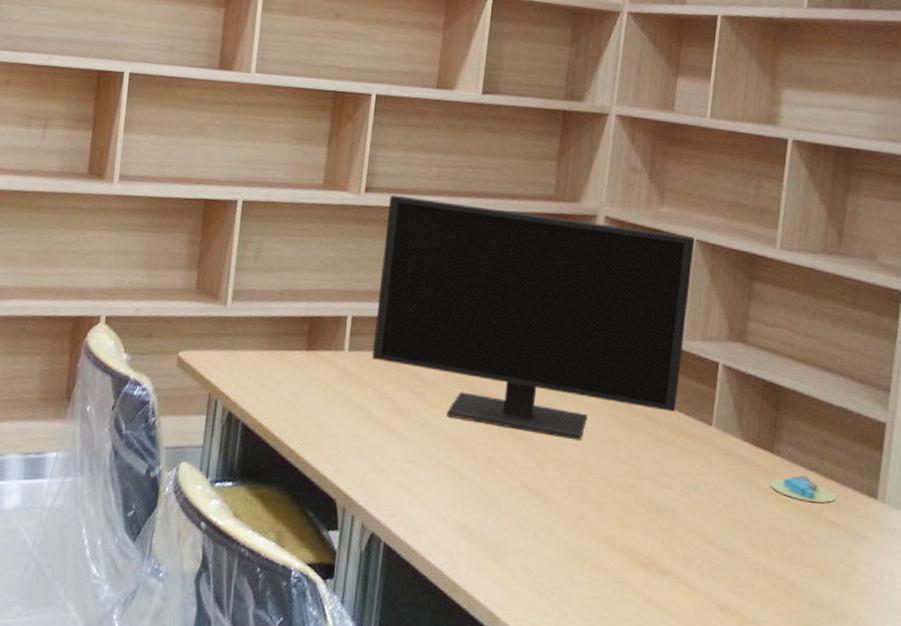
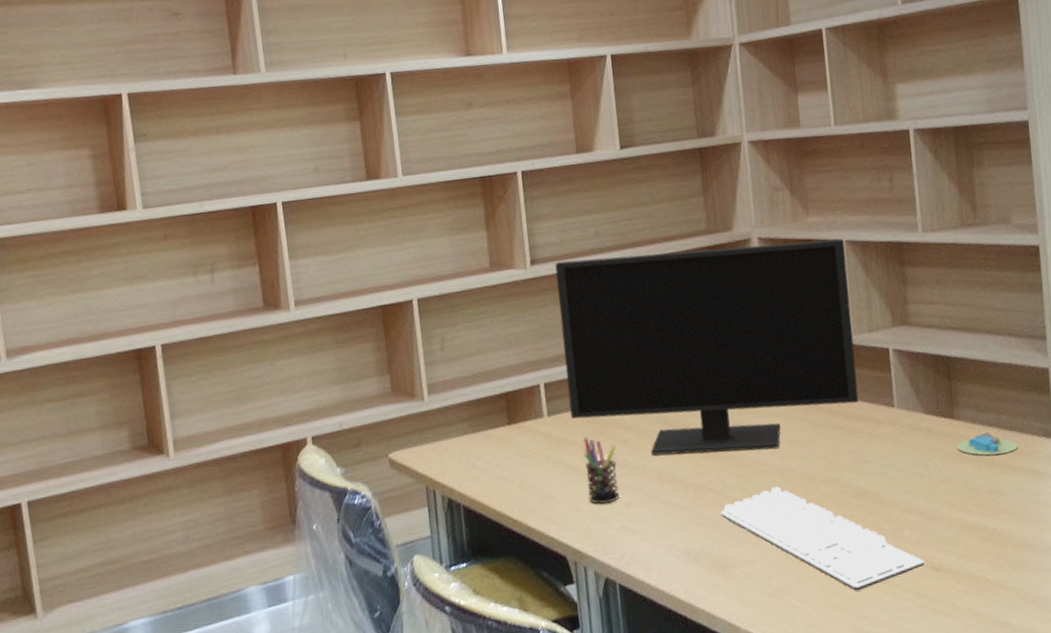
pen holder: none [372,381,411,456] -> present [583,437,619,505]
keyboard: none [505,480,711,610] -> present [720,486,925,590]

